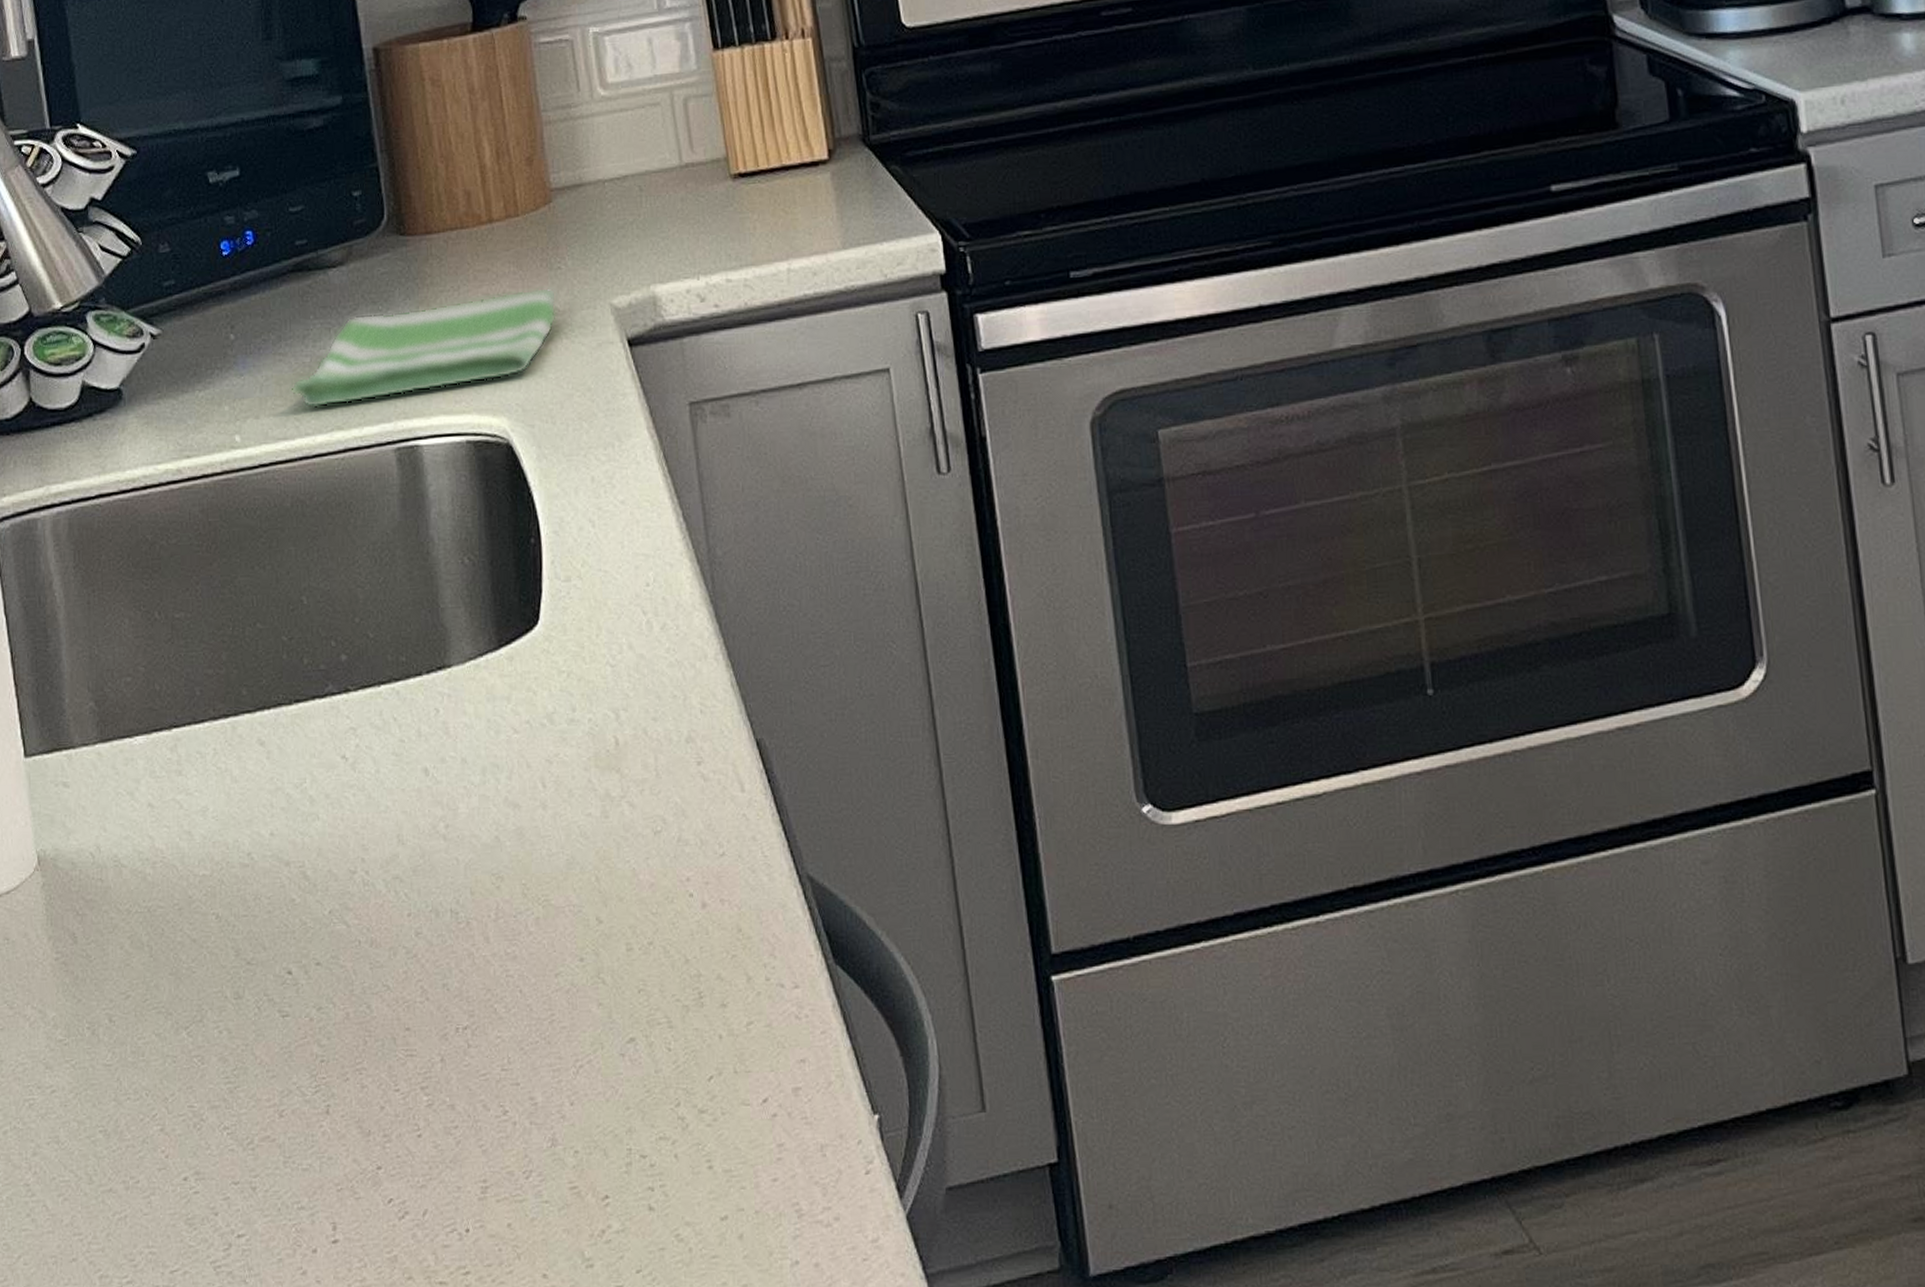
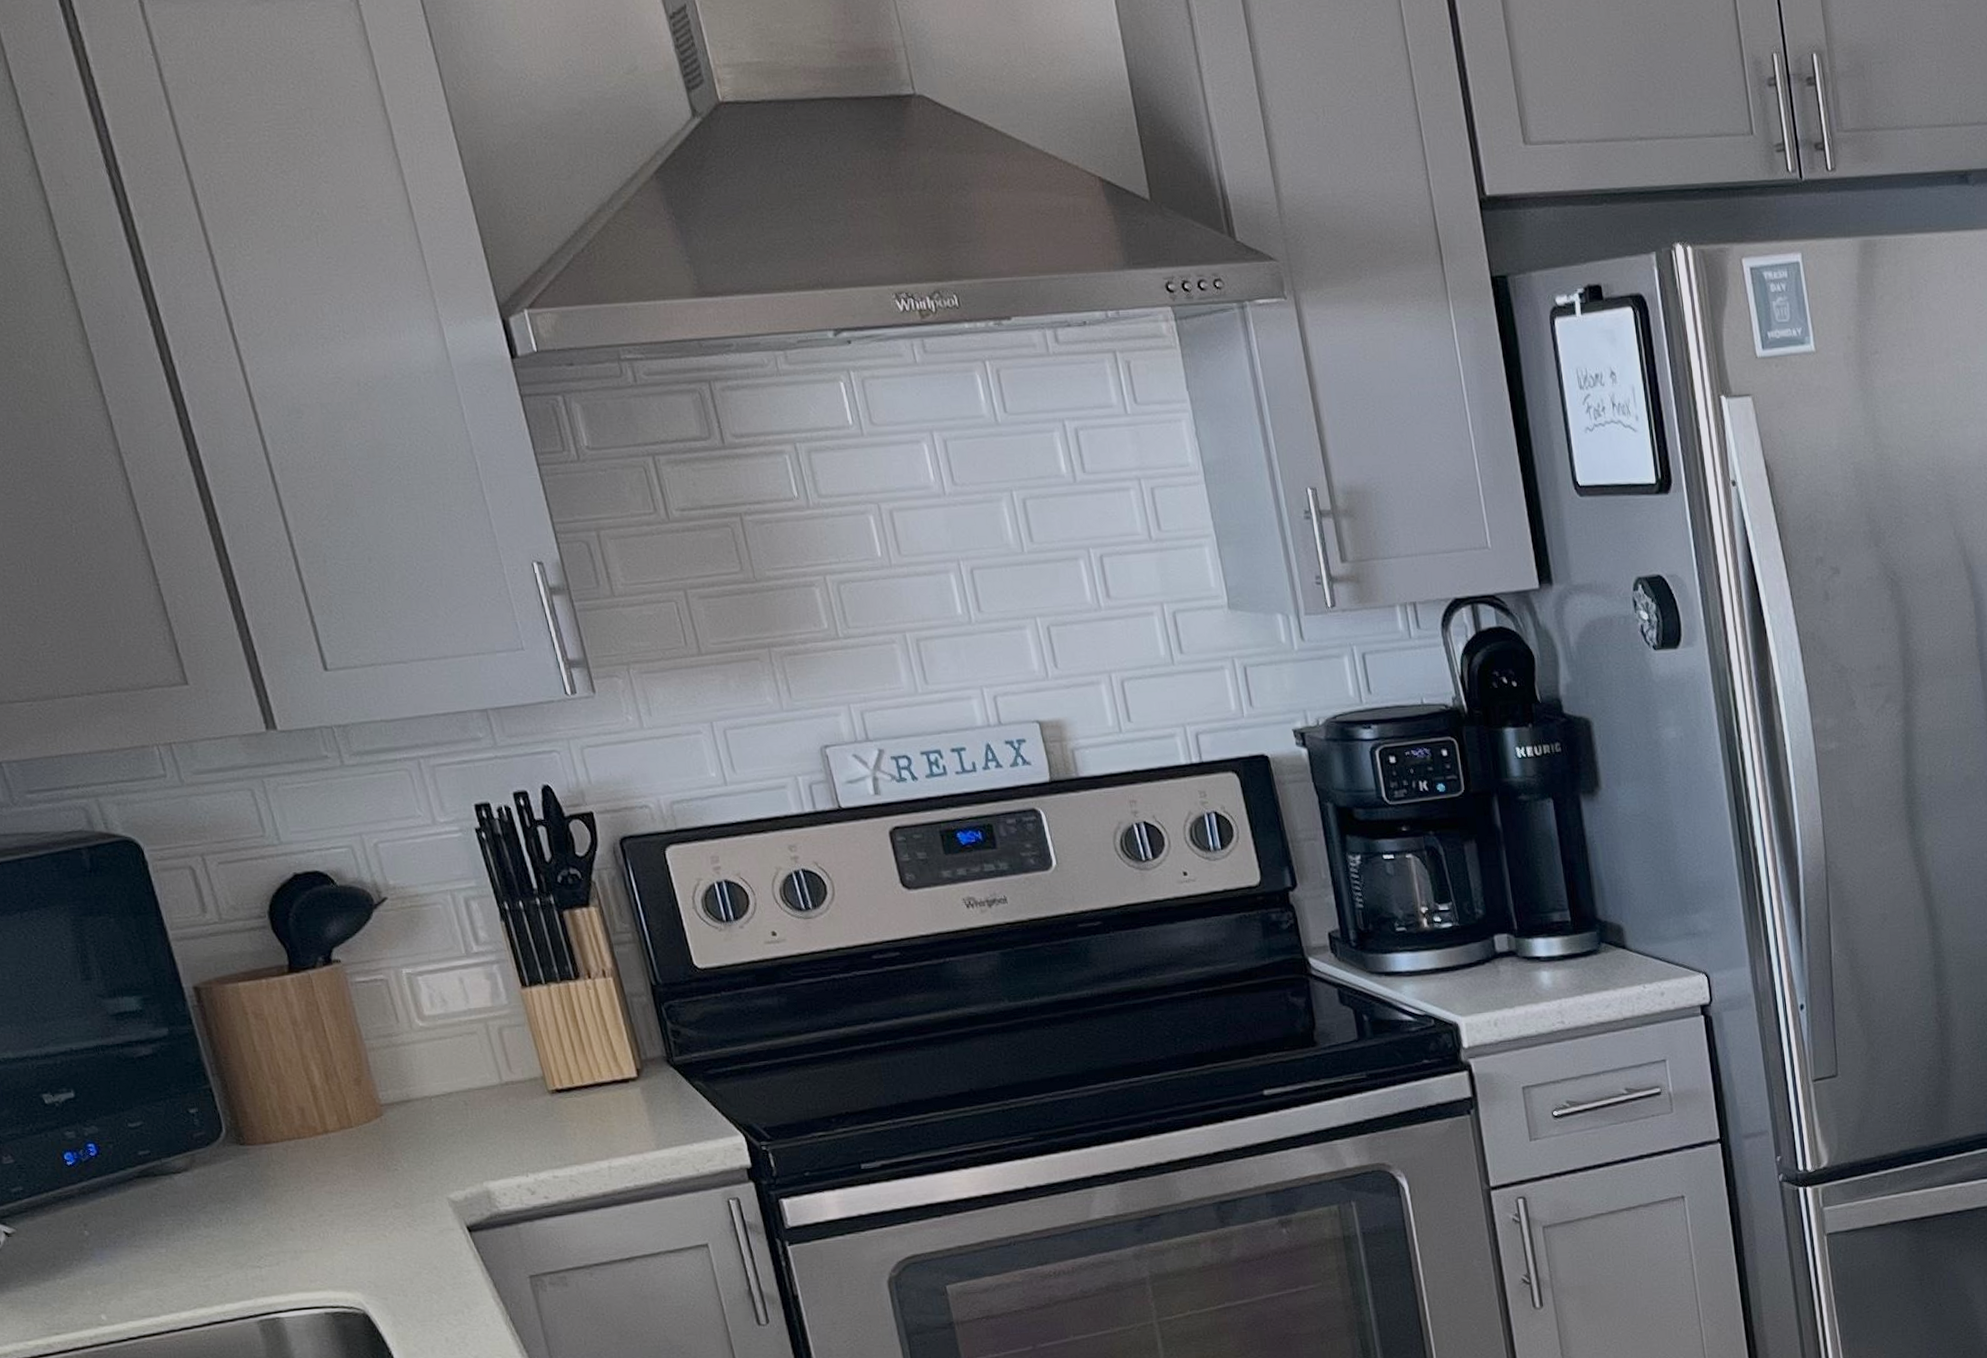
dish towel: present [289,287,558,409] -> none [149,1185,399,1291]

